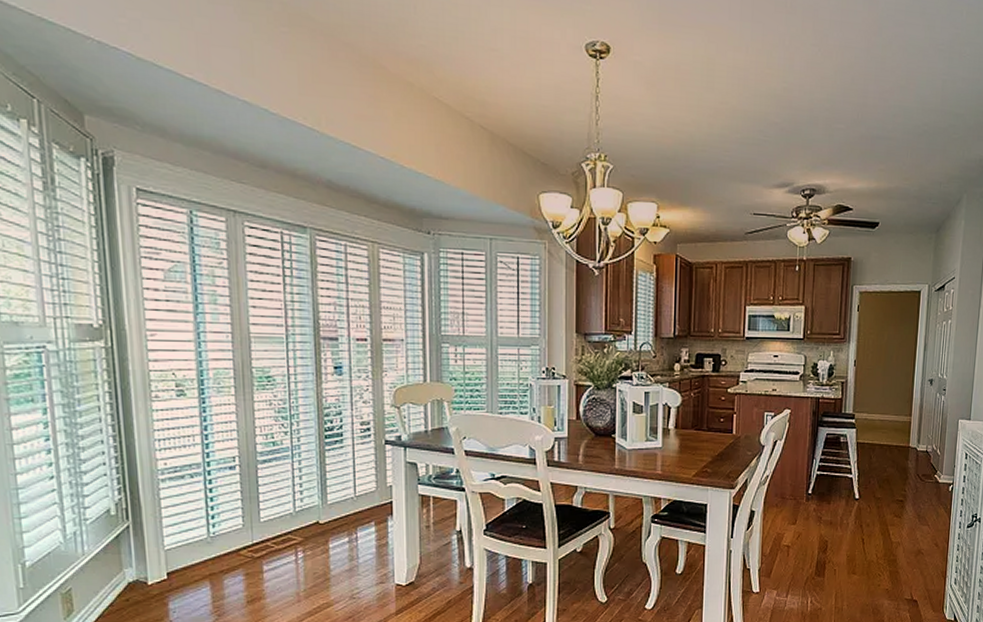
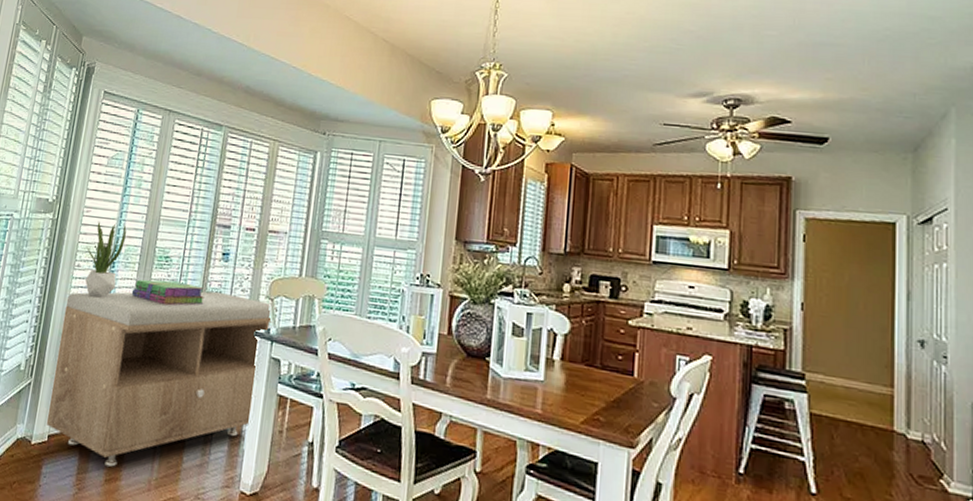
storage bench: none [151,406,406,590] -> present [46,291,277,468]
potted plant: none [162,345,212,428] -> present [85,221,127,298]
stack of books: none [233,401,323,427] -> present [131,279,205,306]

